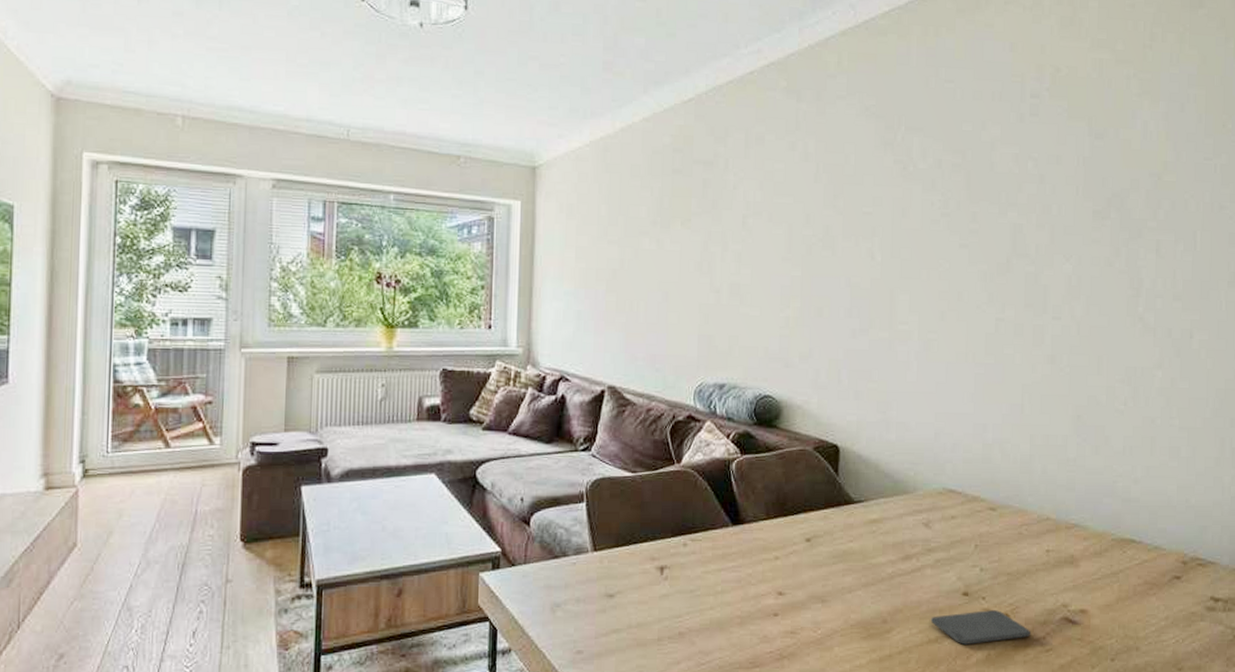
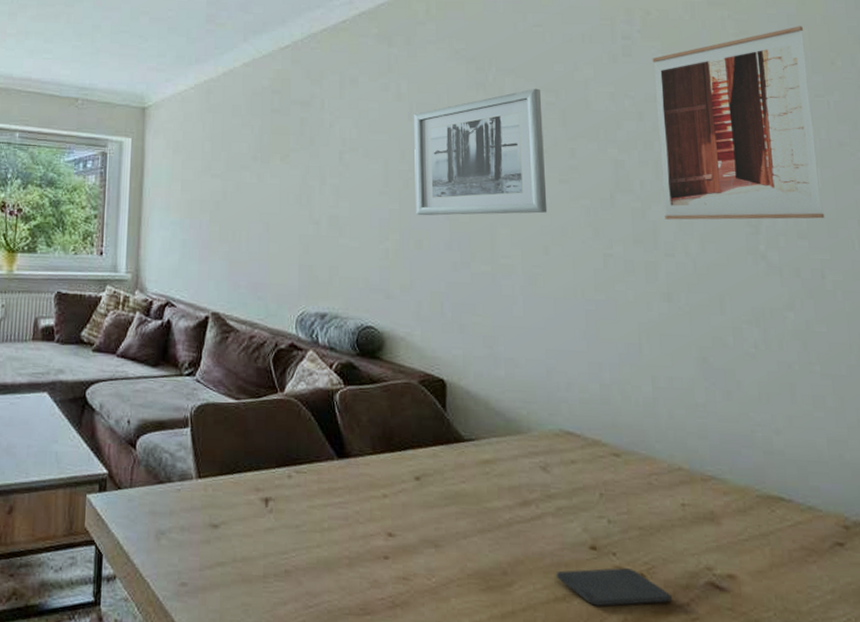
wall art: none [818,149,948,283] -> present [414,88,548,216]
wall art: none [1055,86,1201,284] -> present [652,26,825,220]

